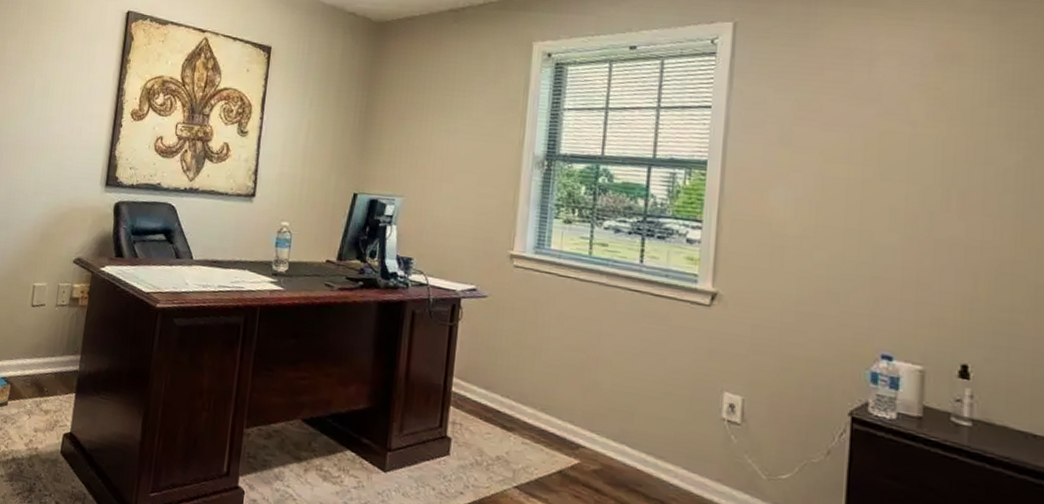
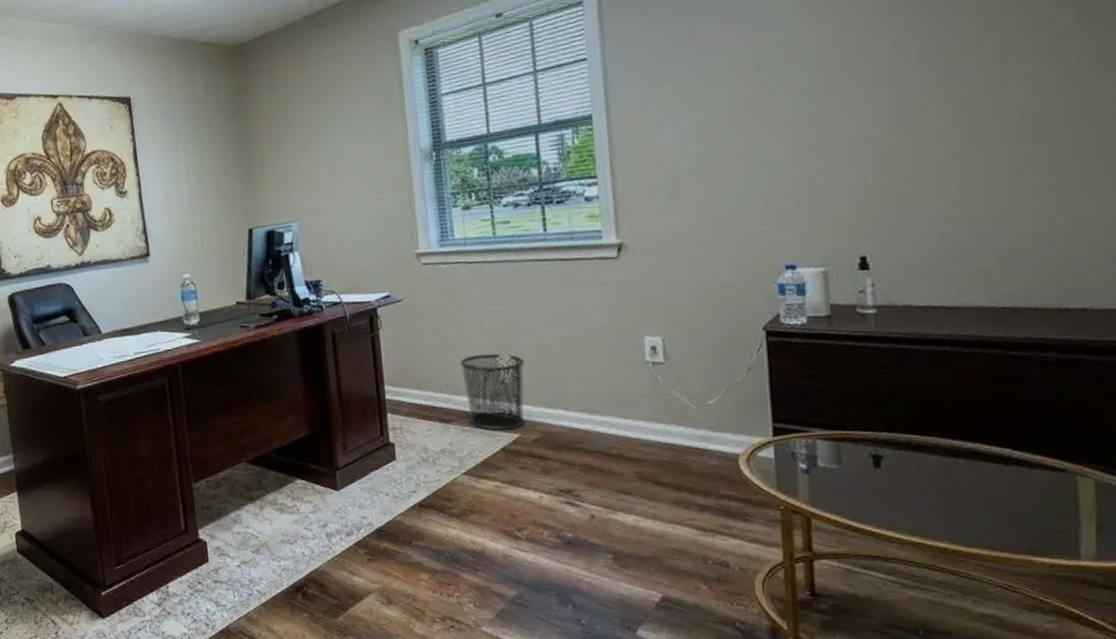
waste bin: none [531,368,597,454] -> present [459,353,525,431]

